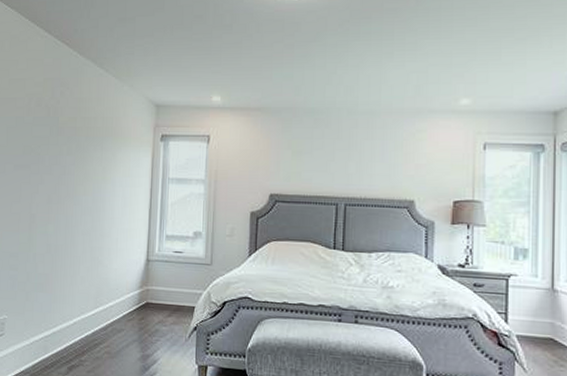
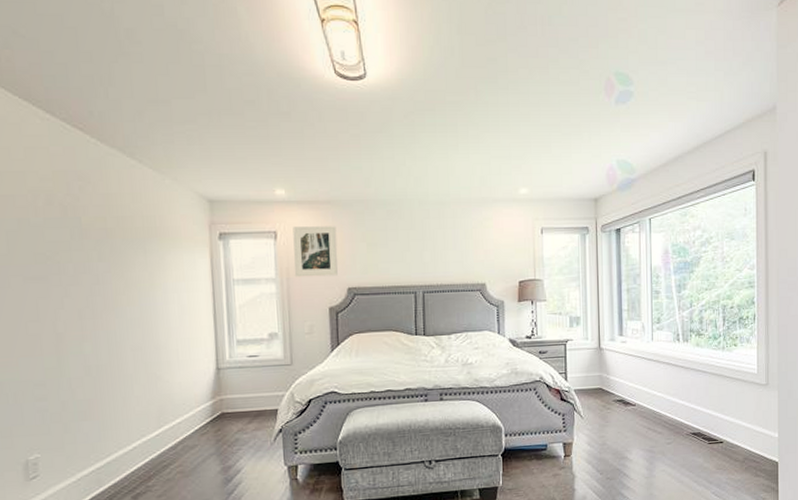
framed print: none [222,132,264,181] -> present [293,226,338,277]

